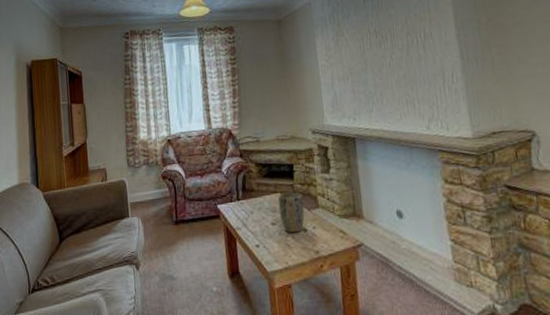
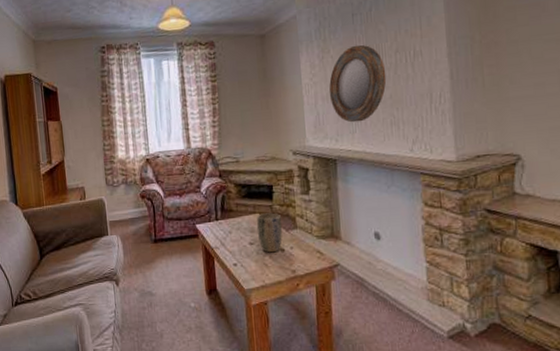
home mirror: none [344,28,400,102] -> present [329,44,387,123]

